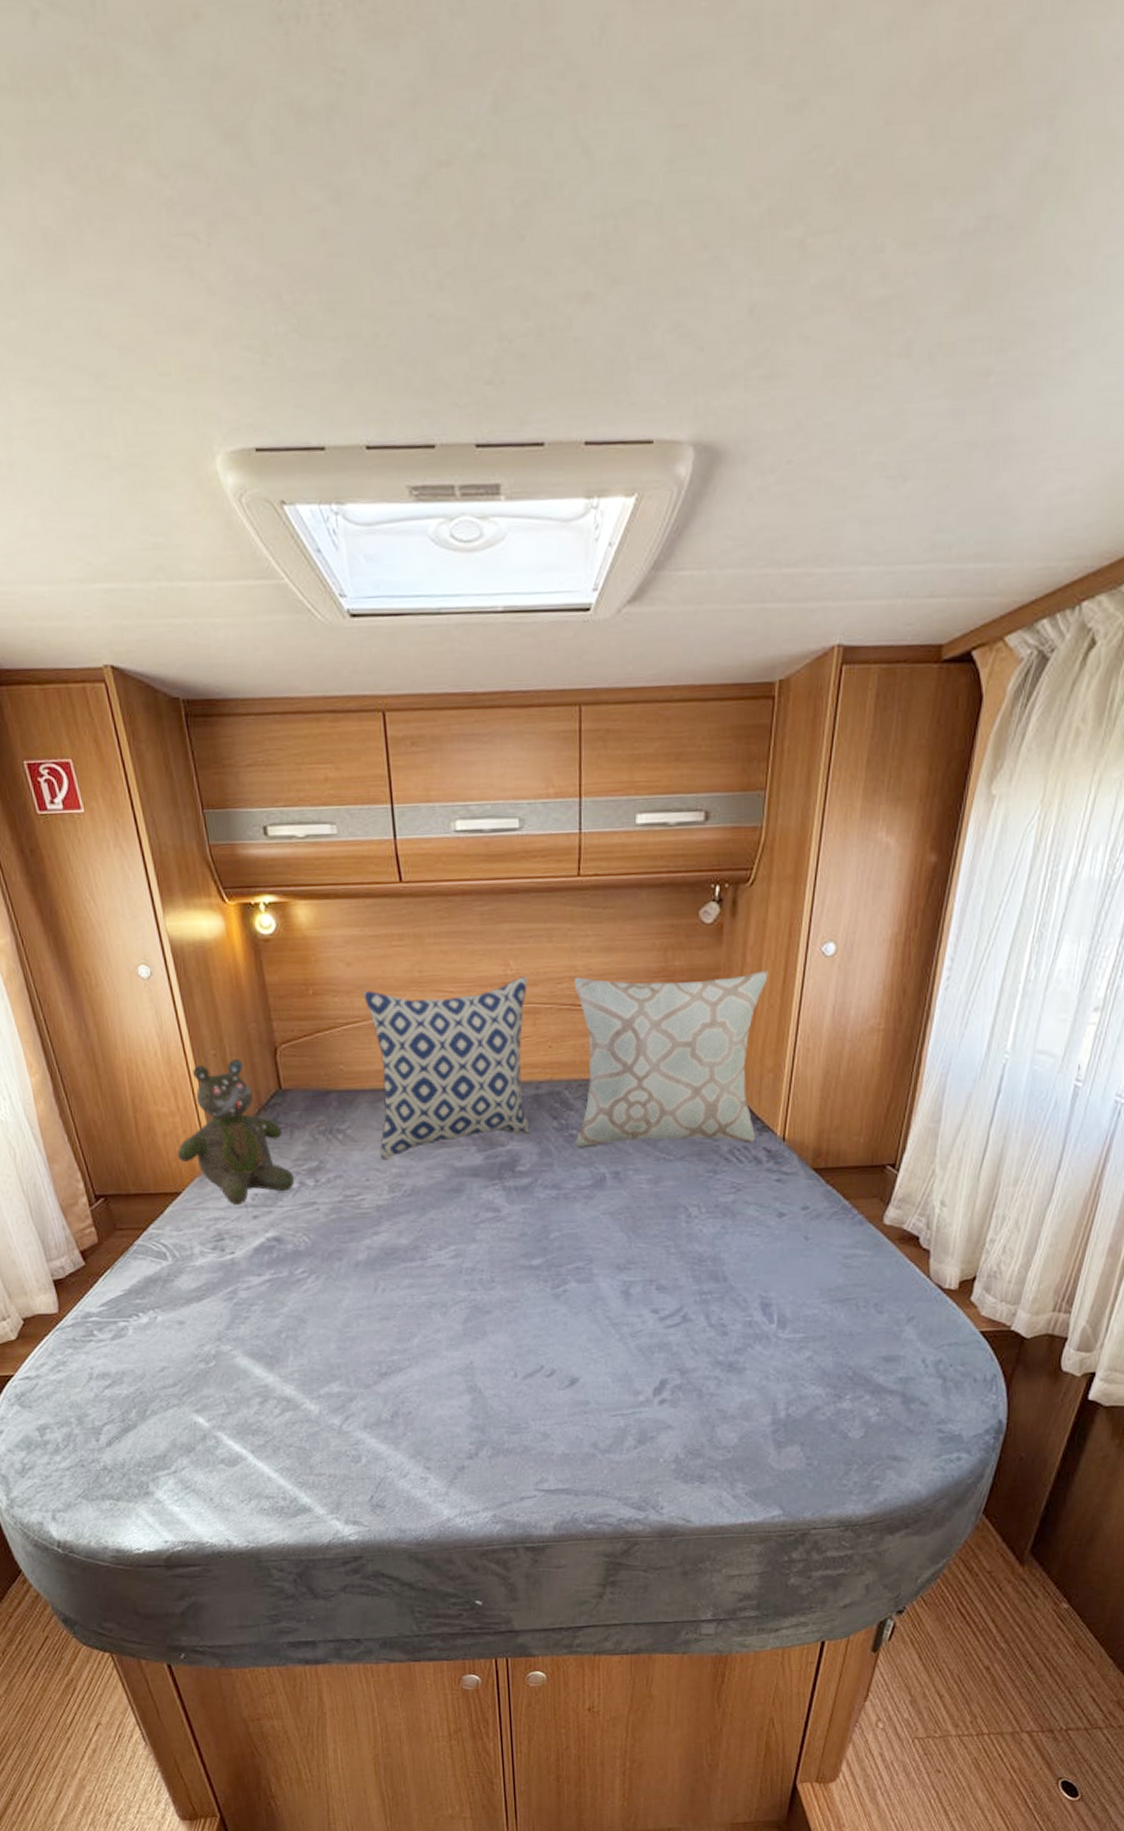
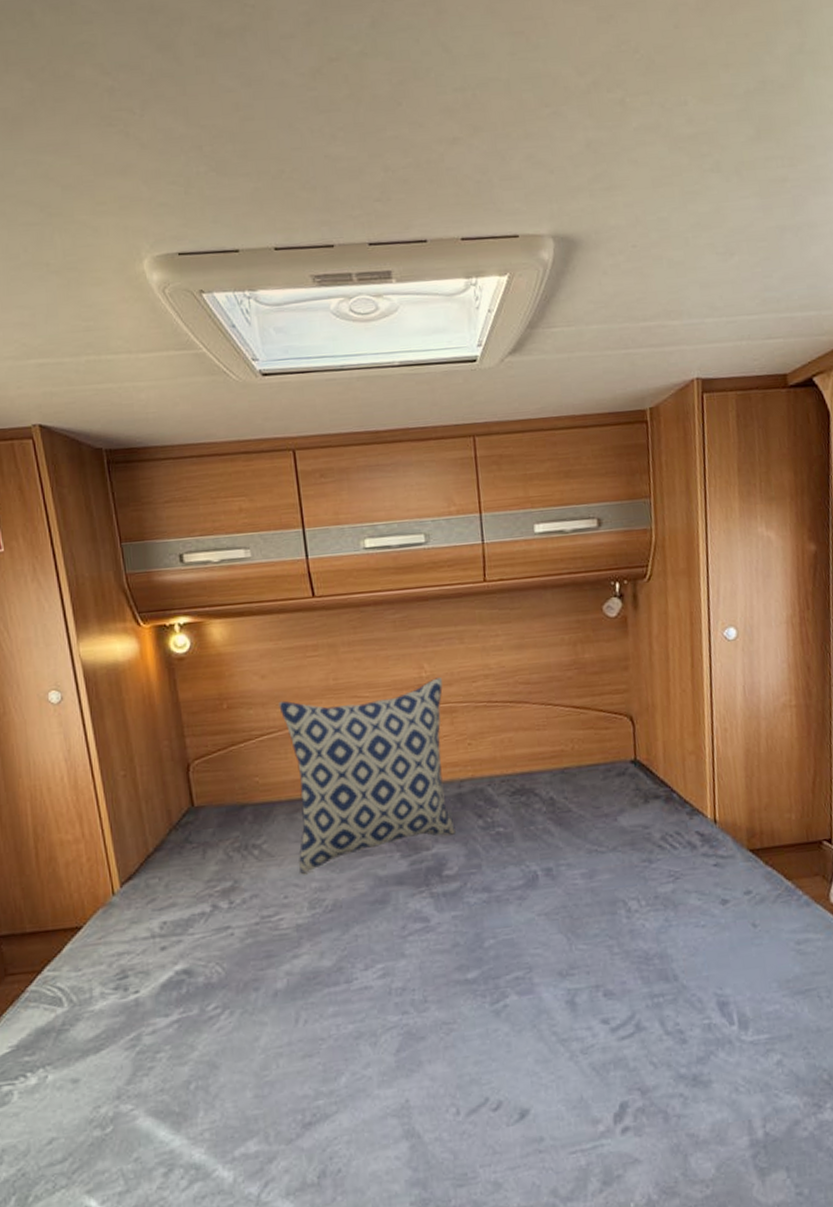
teddy bear: present [176,1058,294,1206] -> none [79,778,206,938]
pillow: present [573,971,768,1147] -> none [488,657,686,845]

